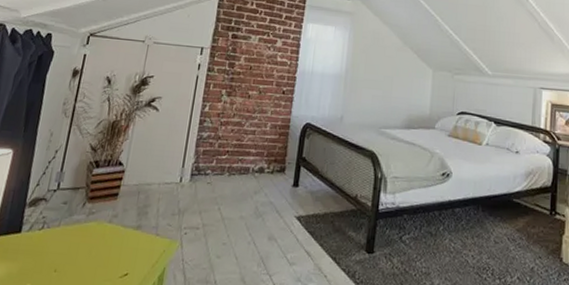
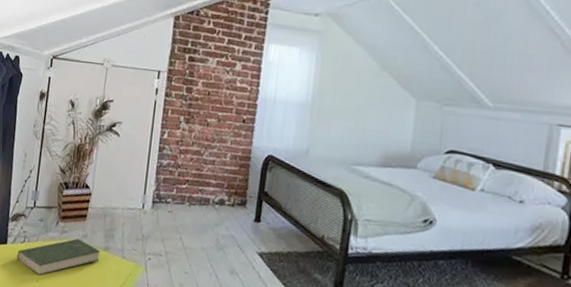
book: none [32,219,132,264] -> present [17,238,101,276]

